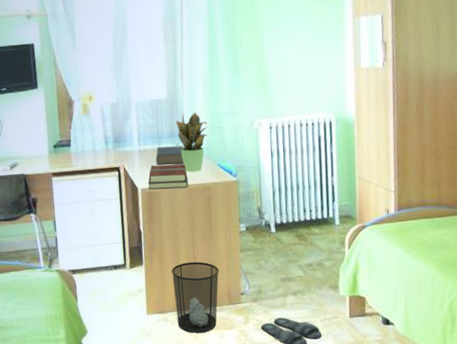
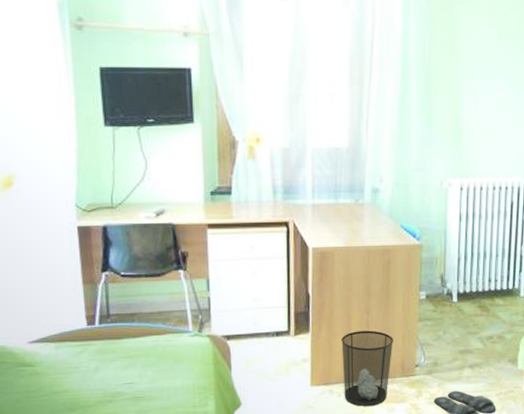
books: present [148,164,189,190] -> none [320,222,366,250]
book: present [155,146,184,165] -> none [331,201,364,223]
potted plant: present [175,111,208,172] -> none [356,164,393,233]

